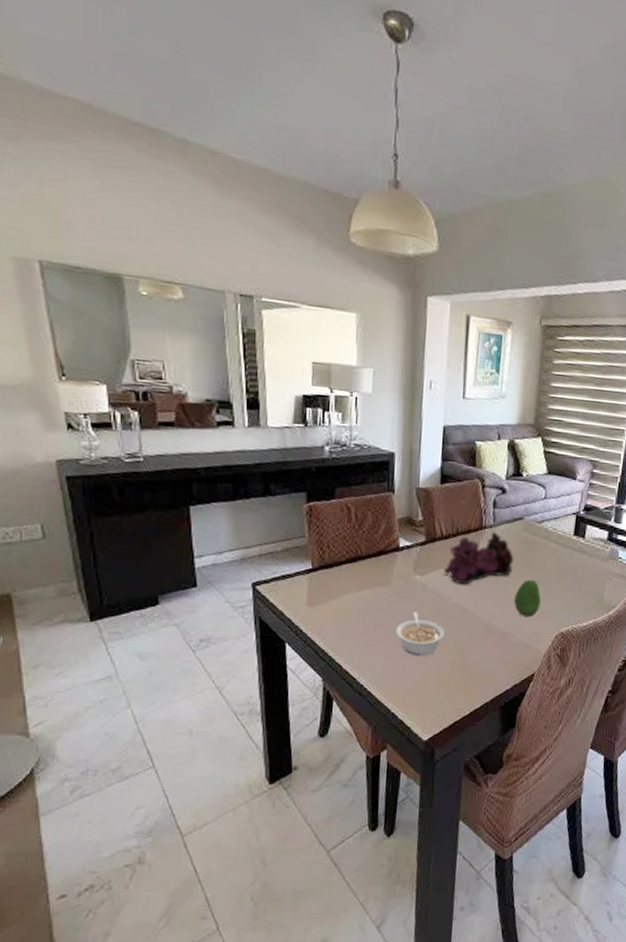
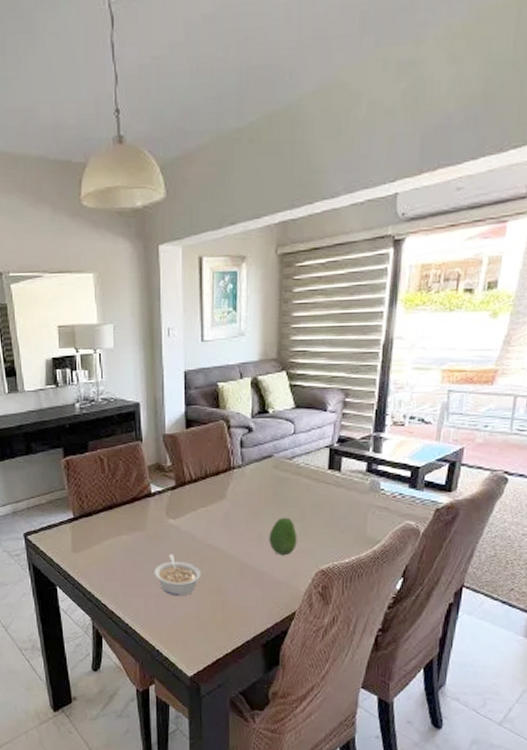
flower arrangement: present [444,533,514,585] -> none [196,473,266,526]

